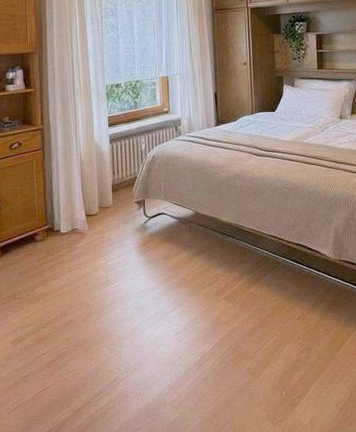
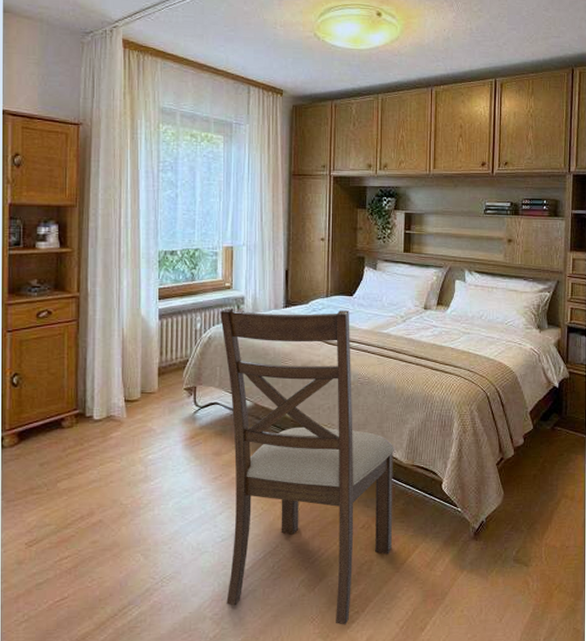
chair: none [161,124,326,408] -> present [220,307,394,625]

